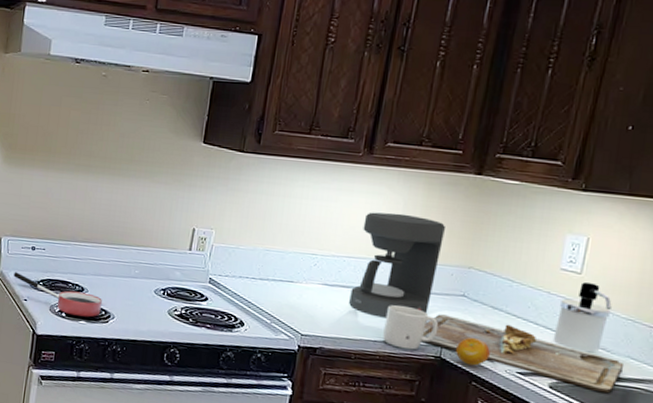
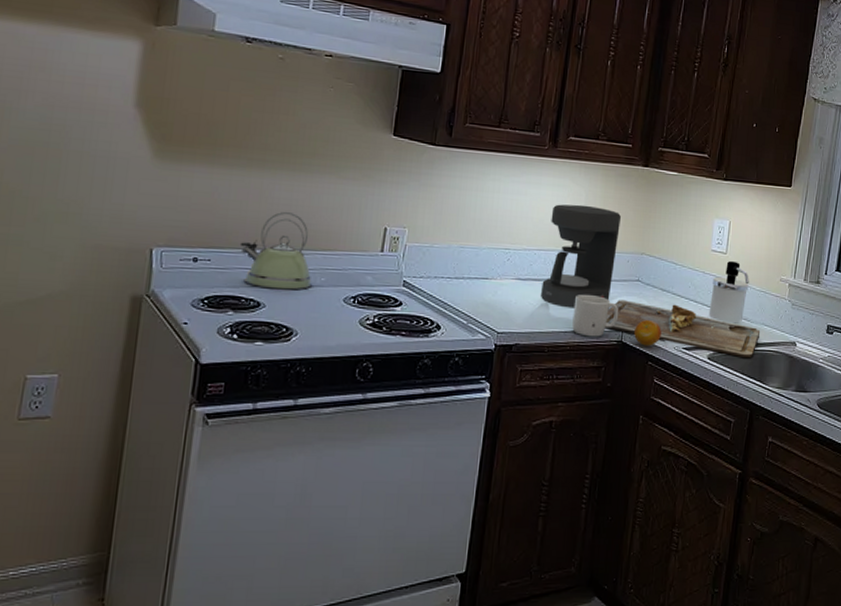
frying pan: present [13,272,102,318] -> none [169,290,283,337]
kettle: none [68,210,127,280] -> present [239,211,312,290]

